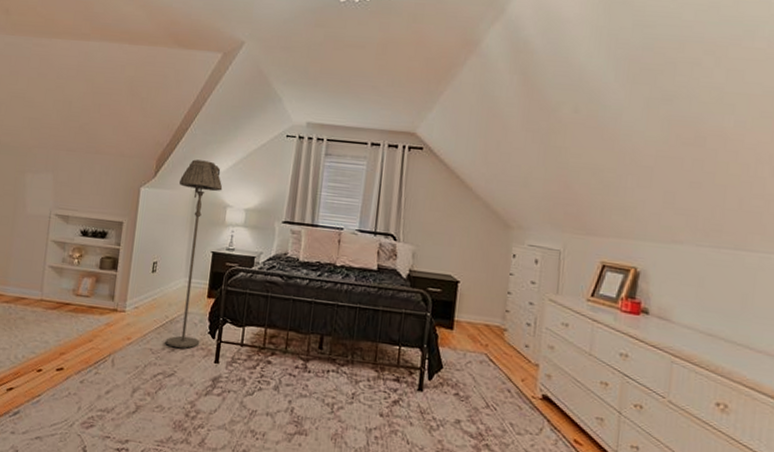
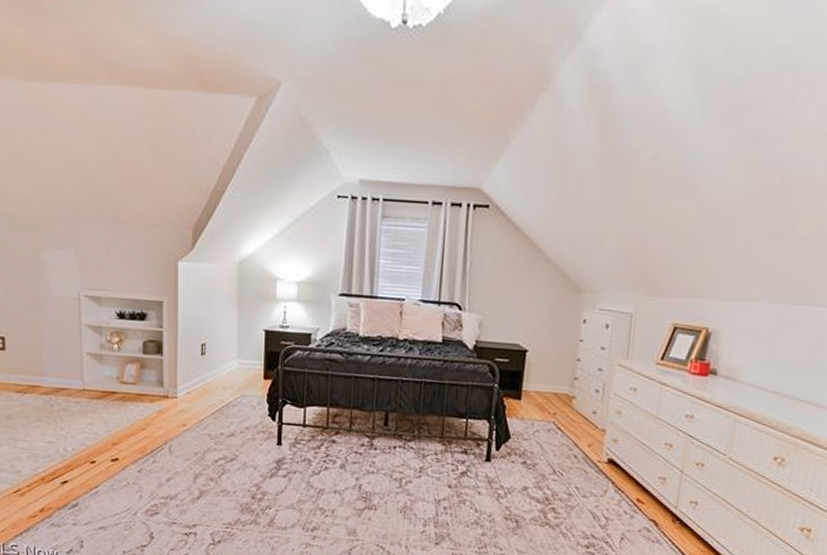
floor lamp: present [165,159,223,348] -> none [221,227,270,432]

